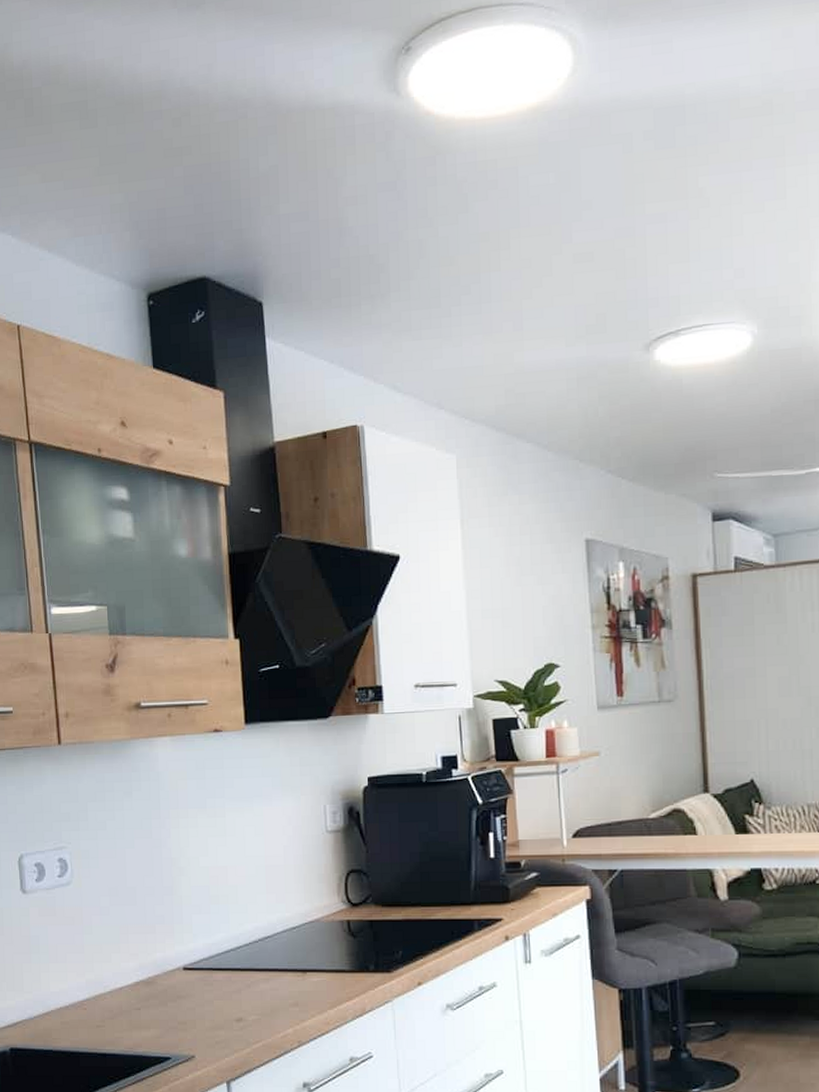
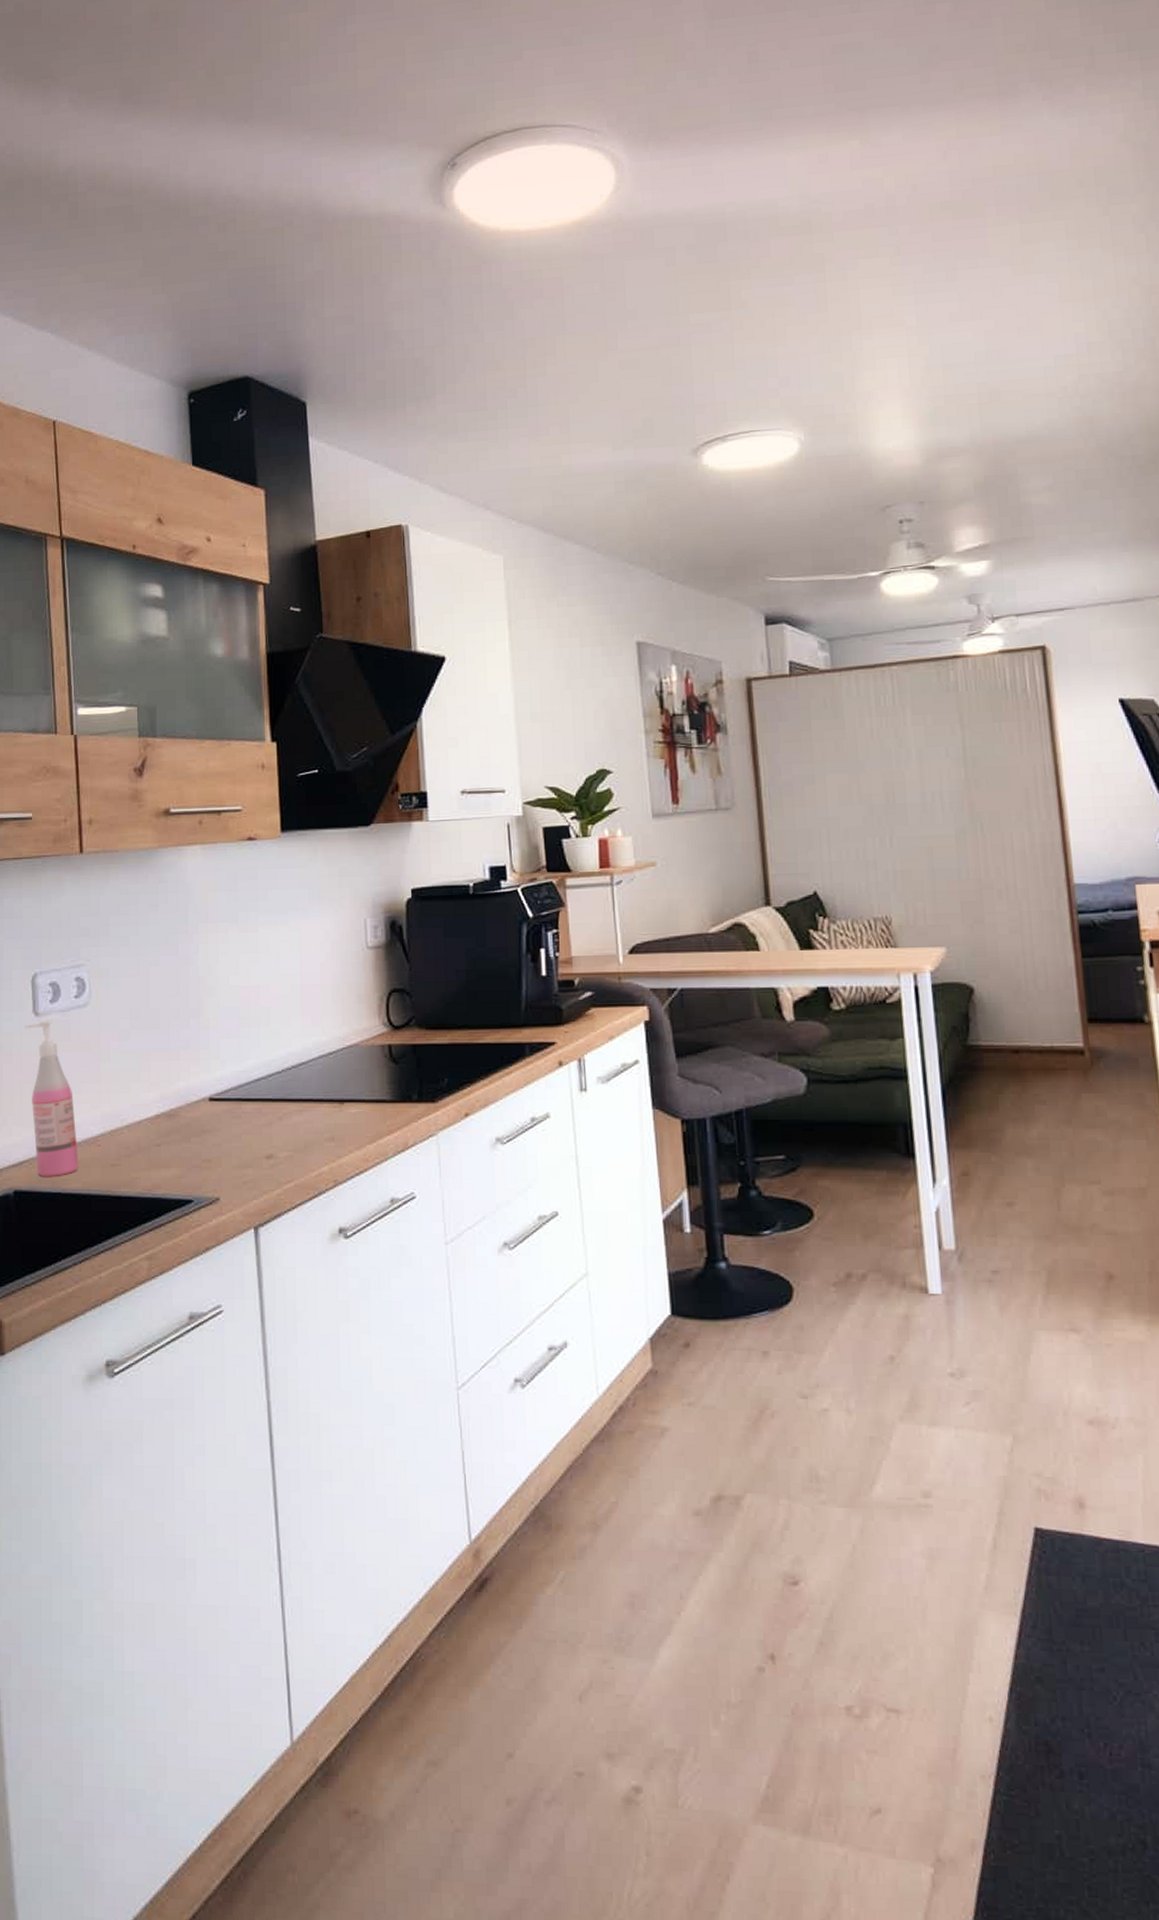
soap dispenser: none [14,897,67,1037] -> present [25,1020,79,1178]

